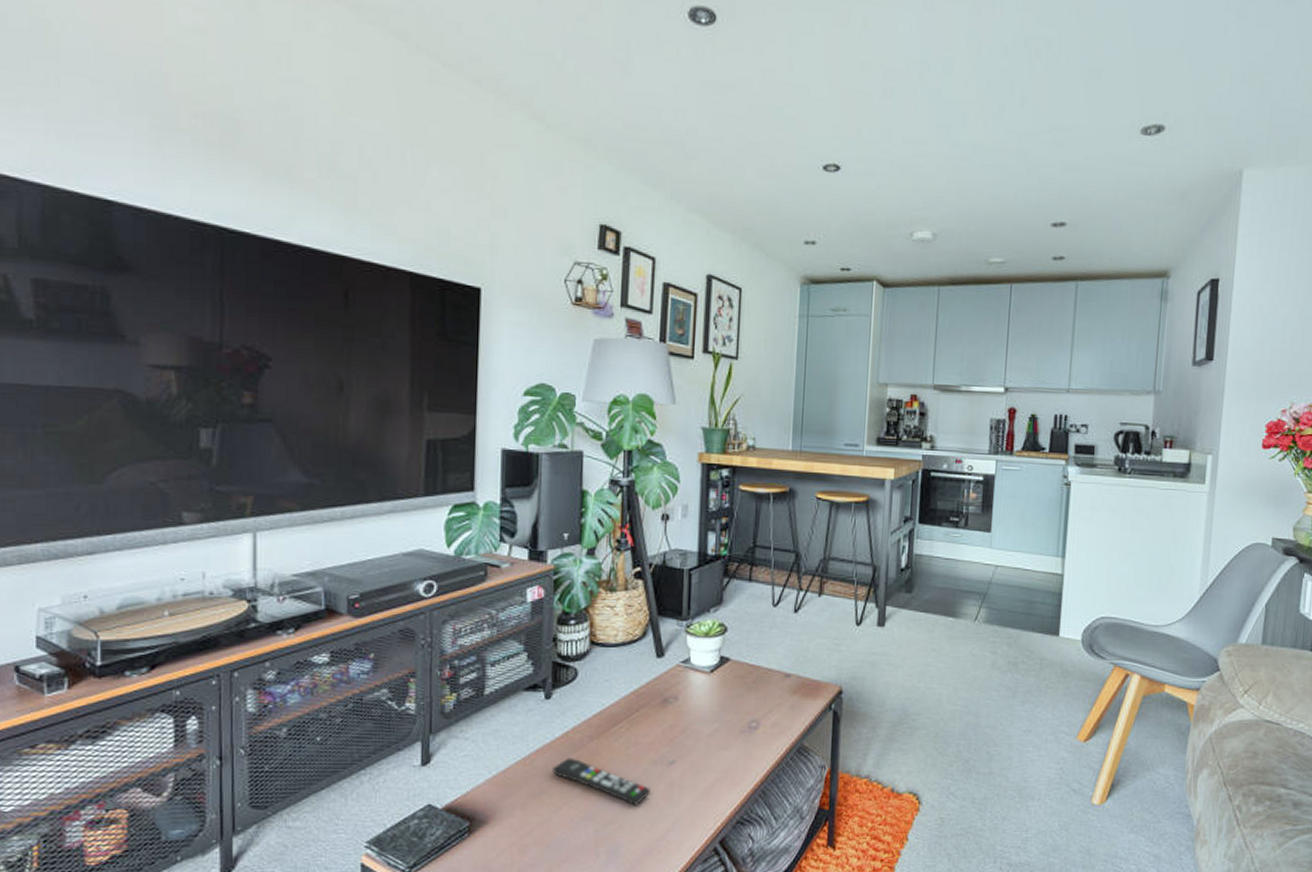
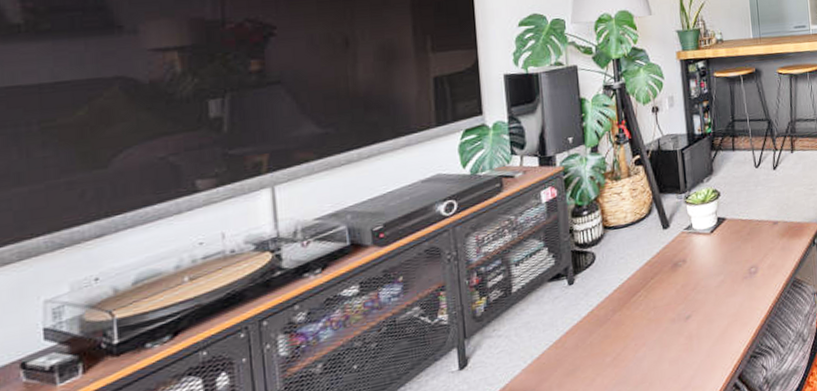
remote control: present [552,758,650,806] -> none [583,332,673,363]

